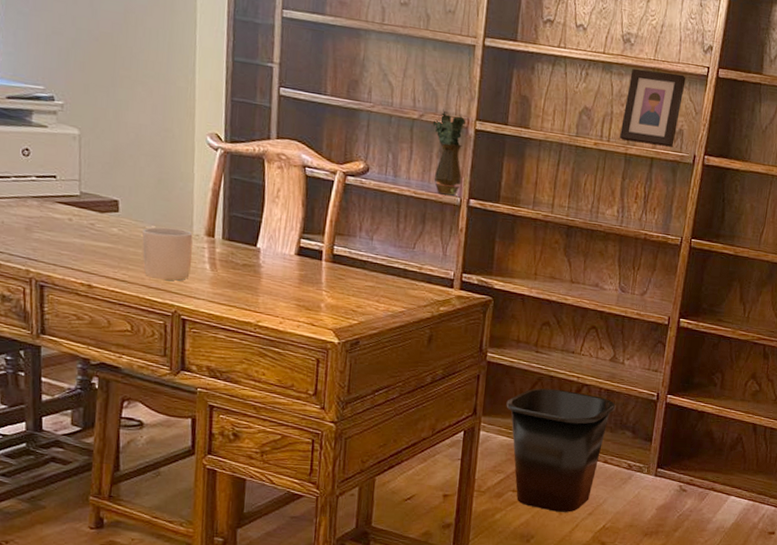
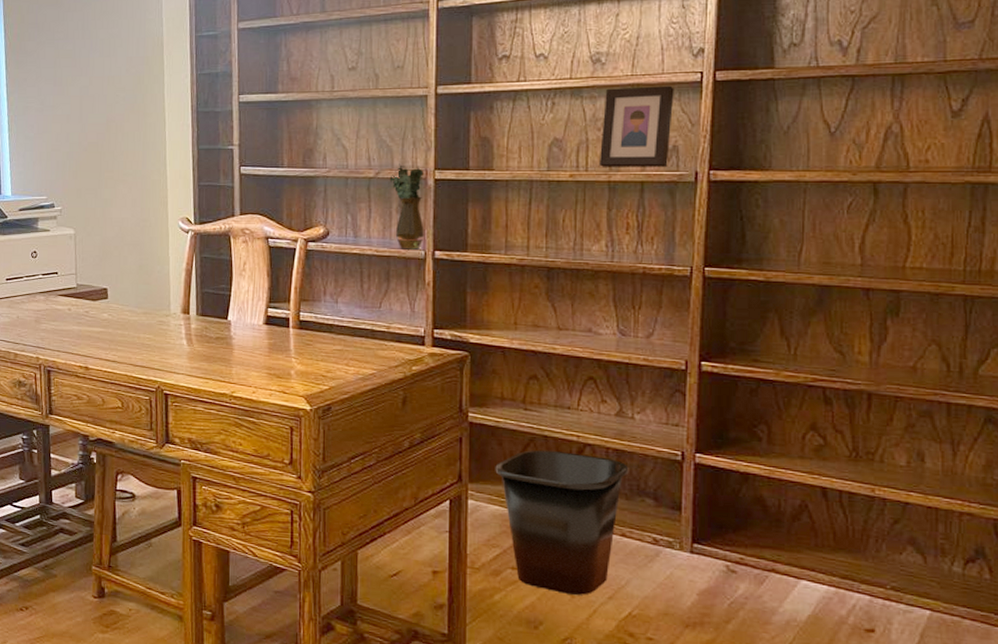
mug: present [141,226,193,281] -> none [127,309,171,359]

